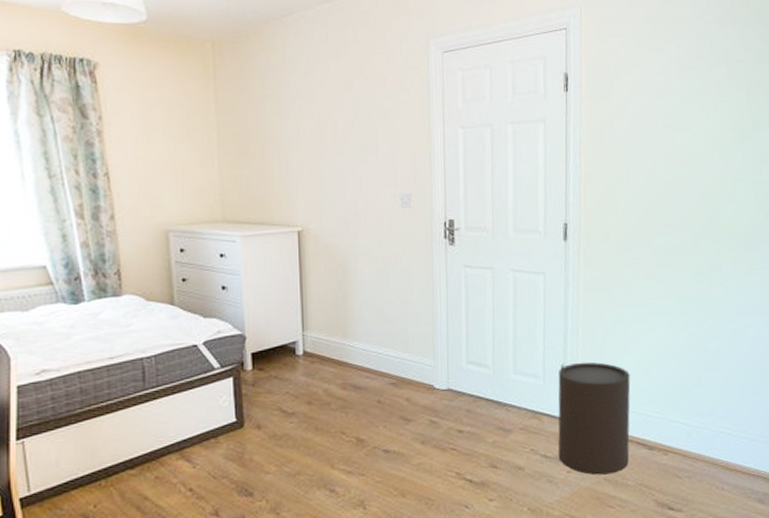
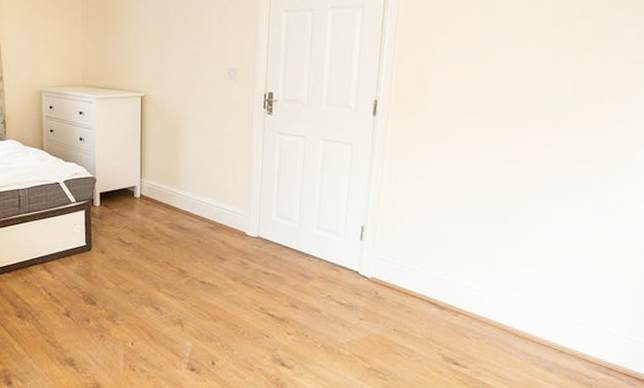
trash can: present [558,362,631,475] -> none [352,225,427,326]

